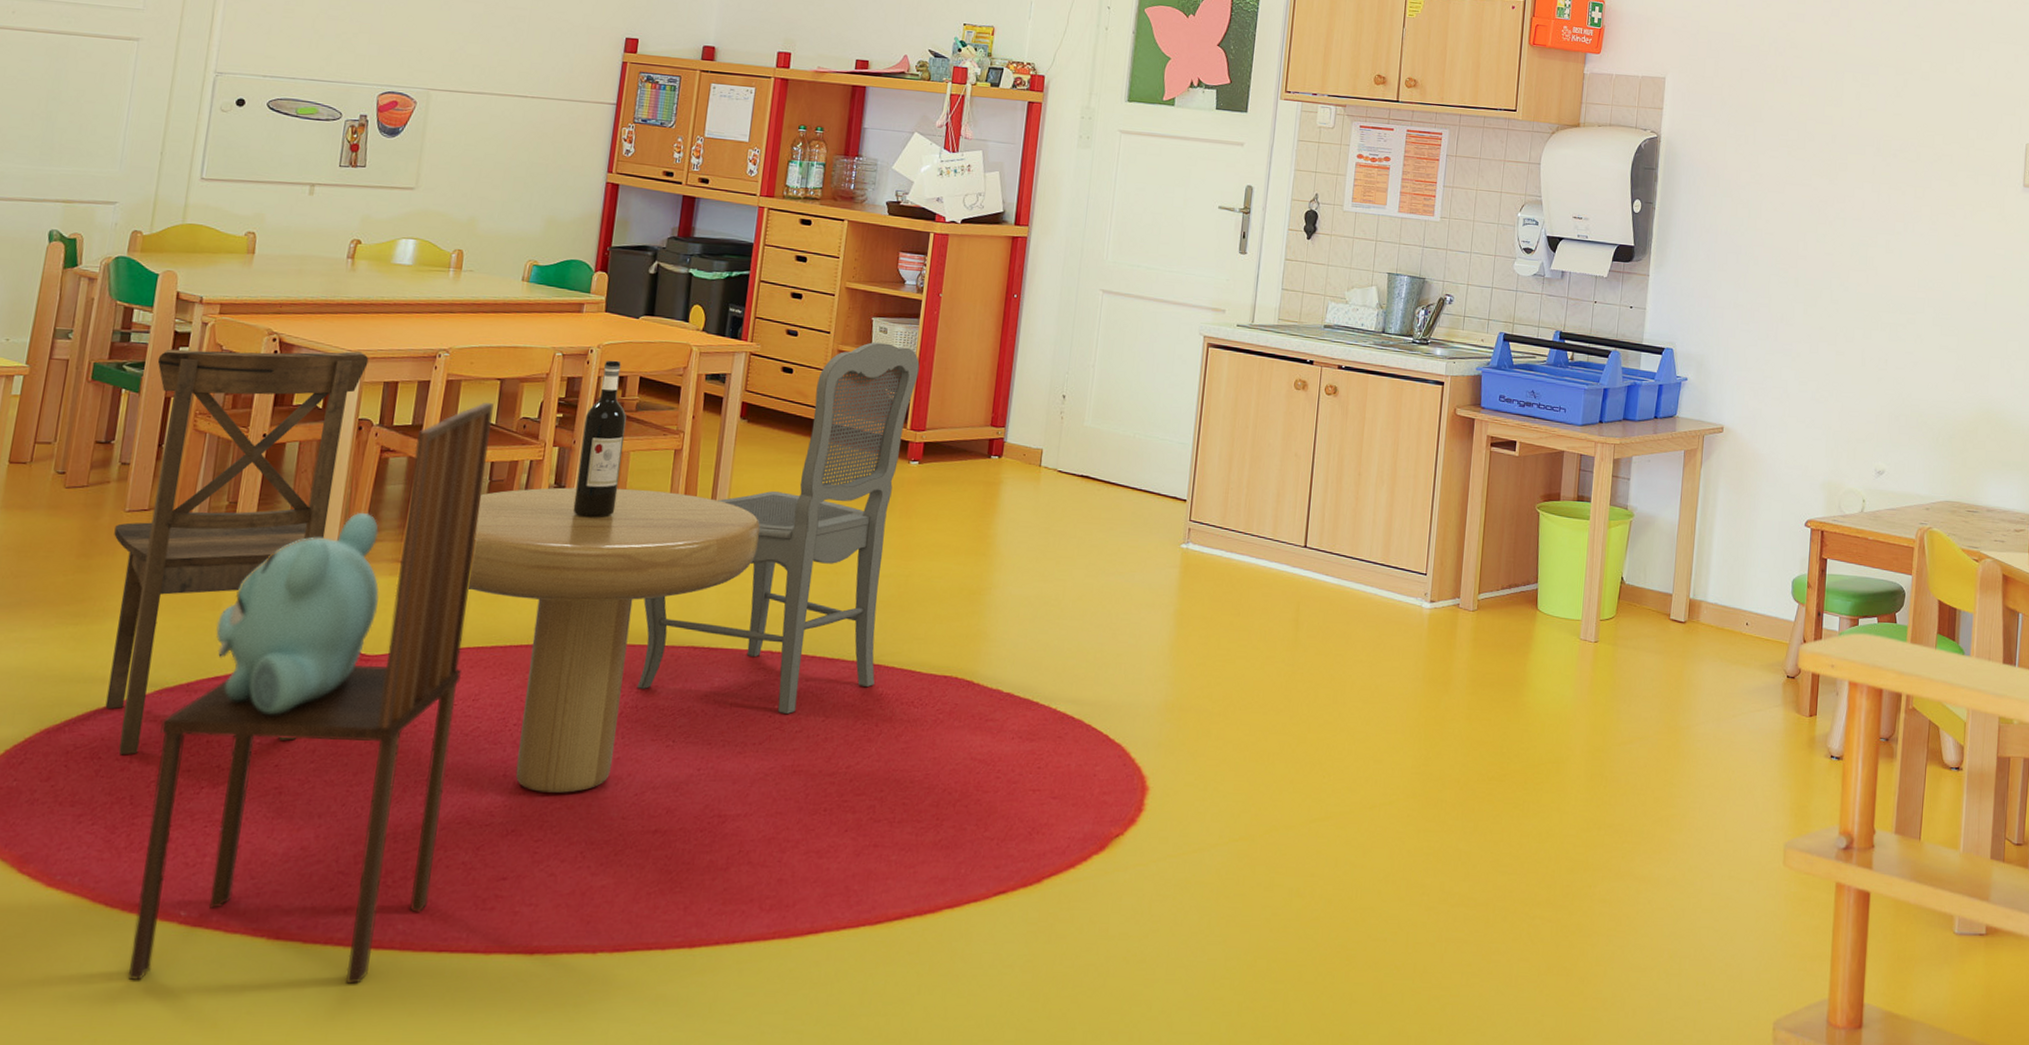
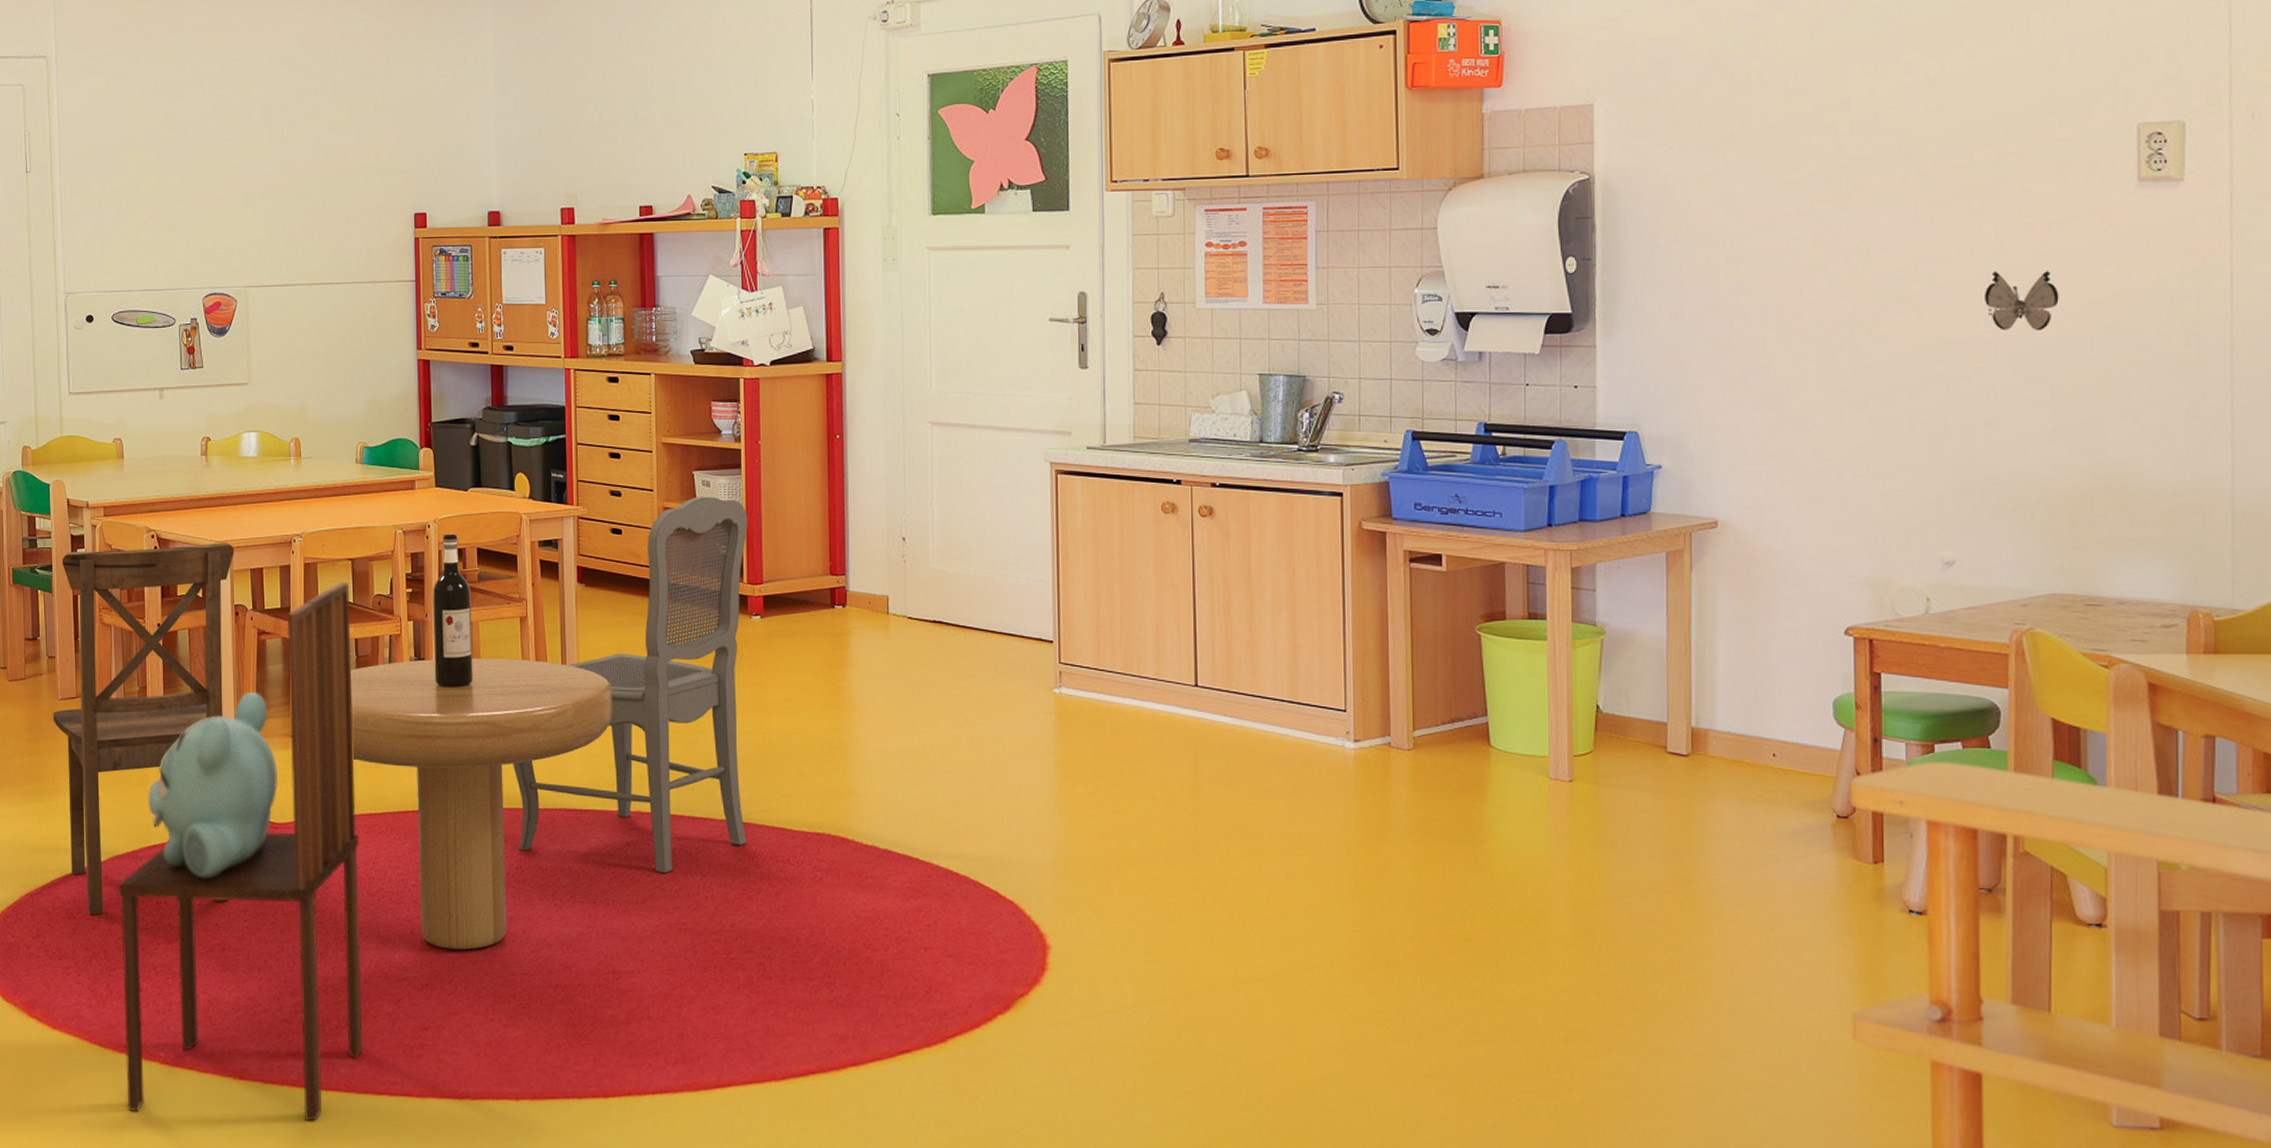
decorative butterfly: none [1920,244,1968,294] -> present [1985,271,2059,331]

